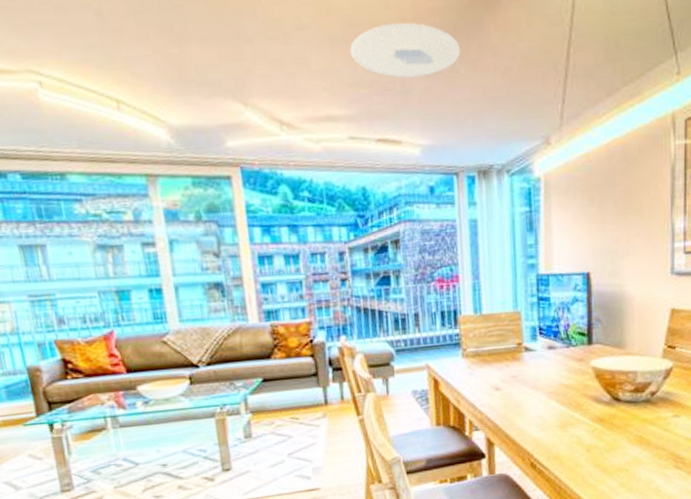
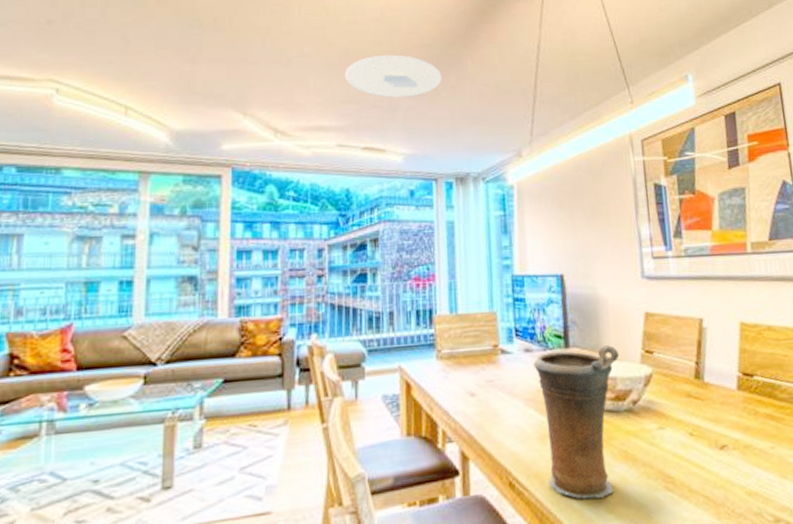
vase: none [556,341,642,476] -> present [533,345,620,499]

